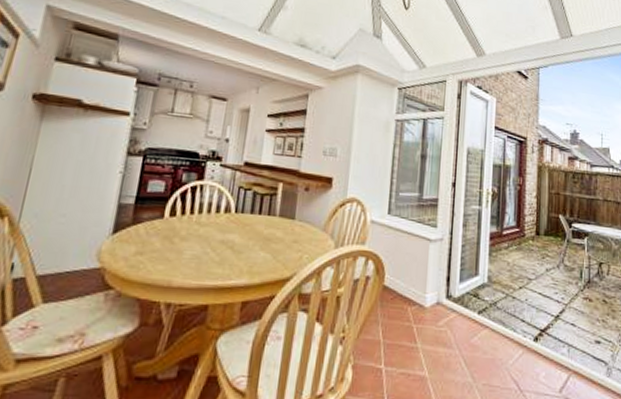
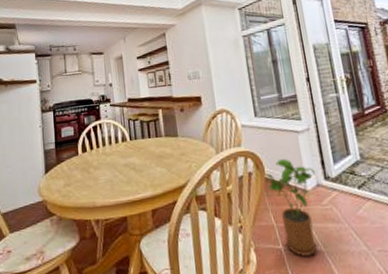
house plant: none [383,267,438,381] -> present [264,159,318,256]

